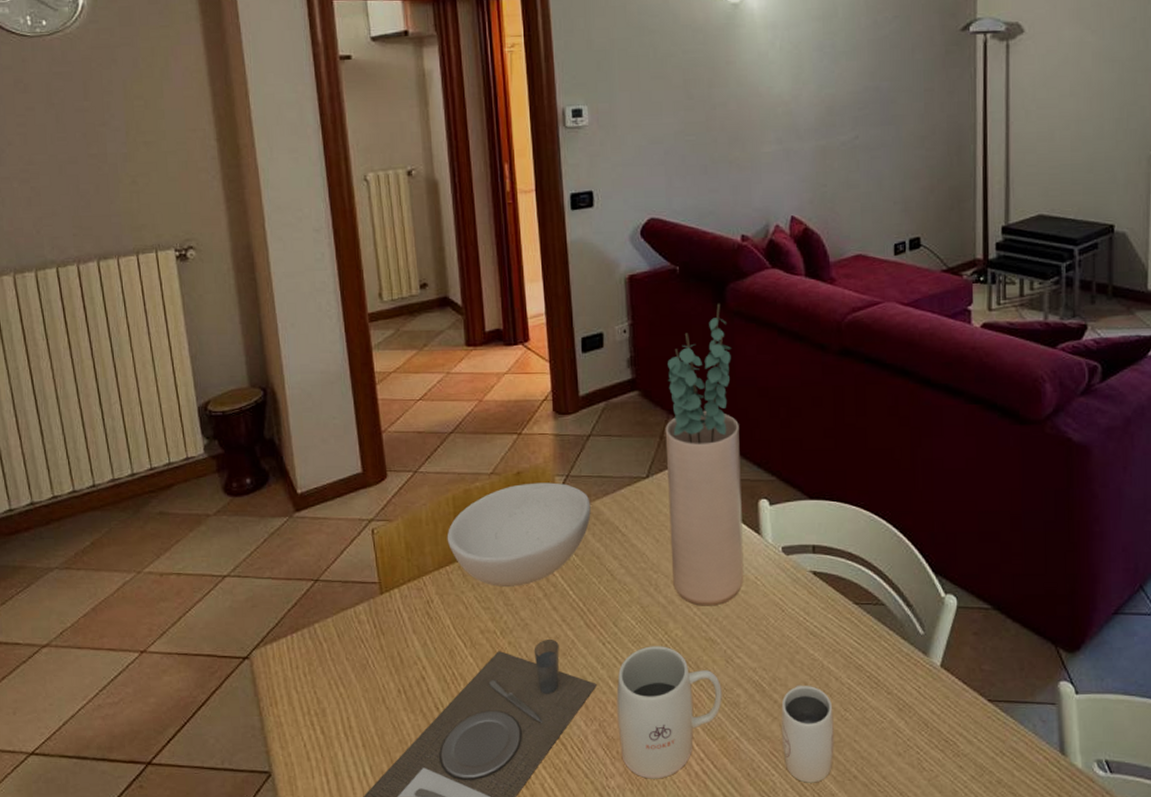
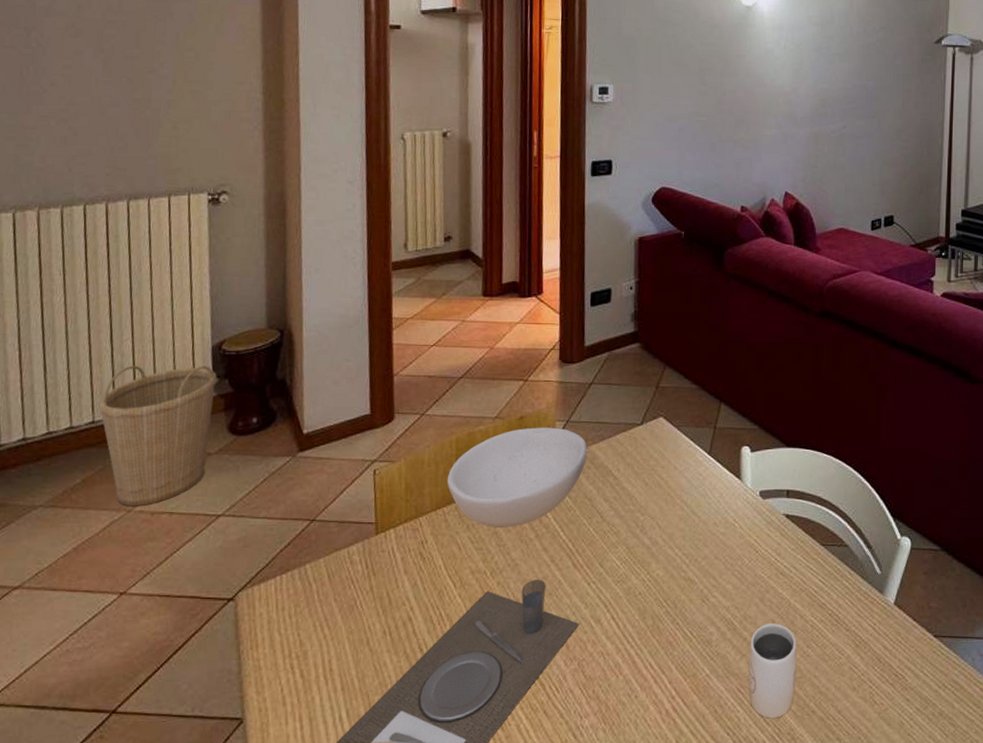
basket: none [96,427,207,568] -> present [98,365,217,507]
mug: present [616,646,723,779] -> none [596,586,697,718]
vase: present [665,303,744,606] -> none [658,266,728,547]

